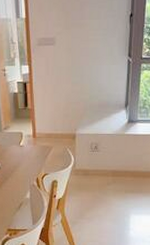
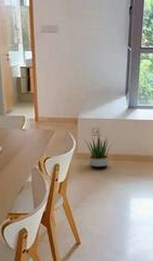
potted plant: none [82,149,111,185] -> present [83,134,113,168]

